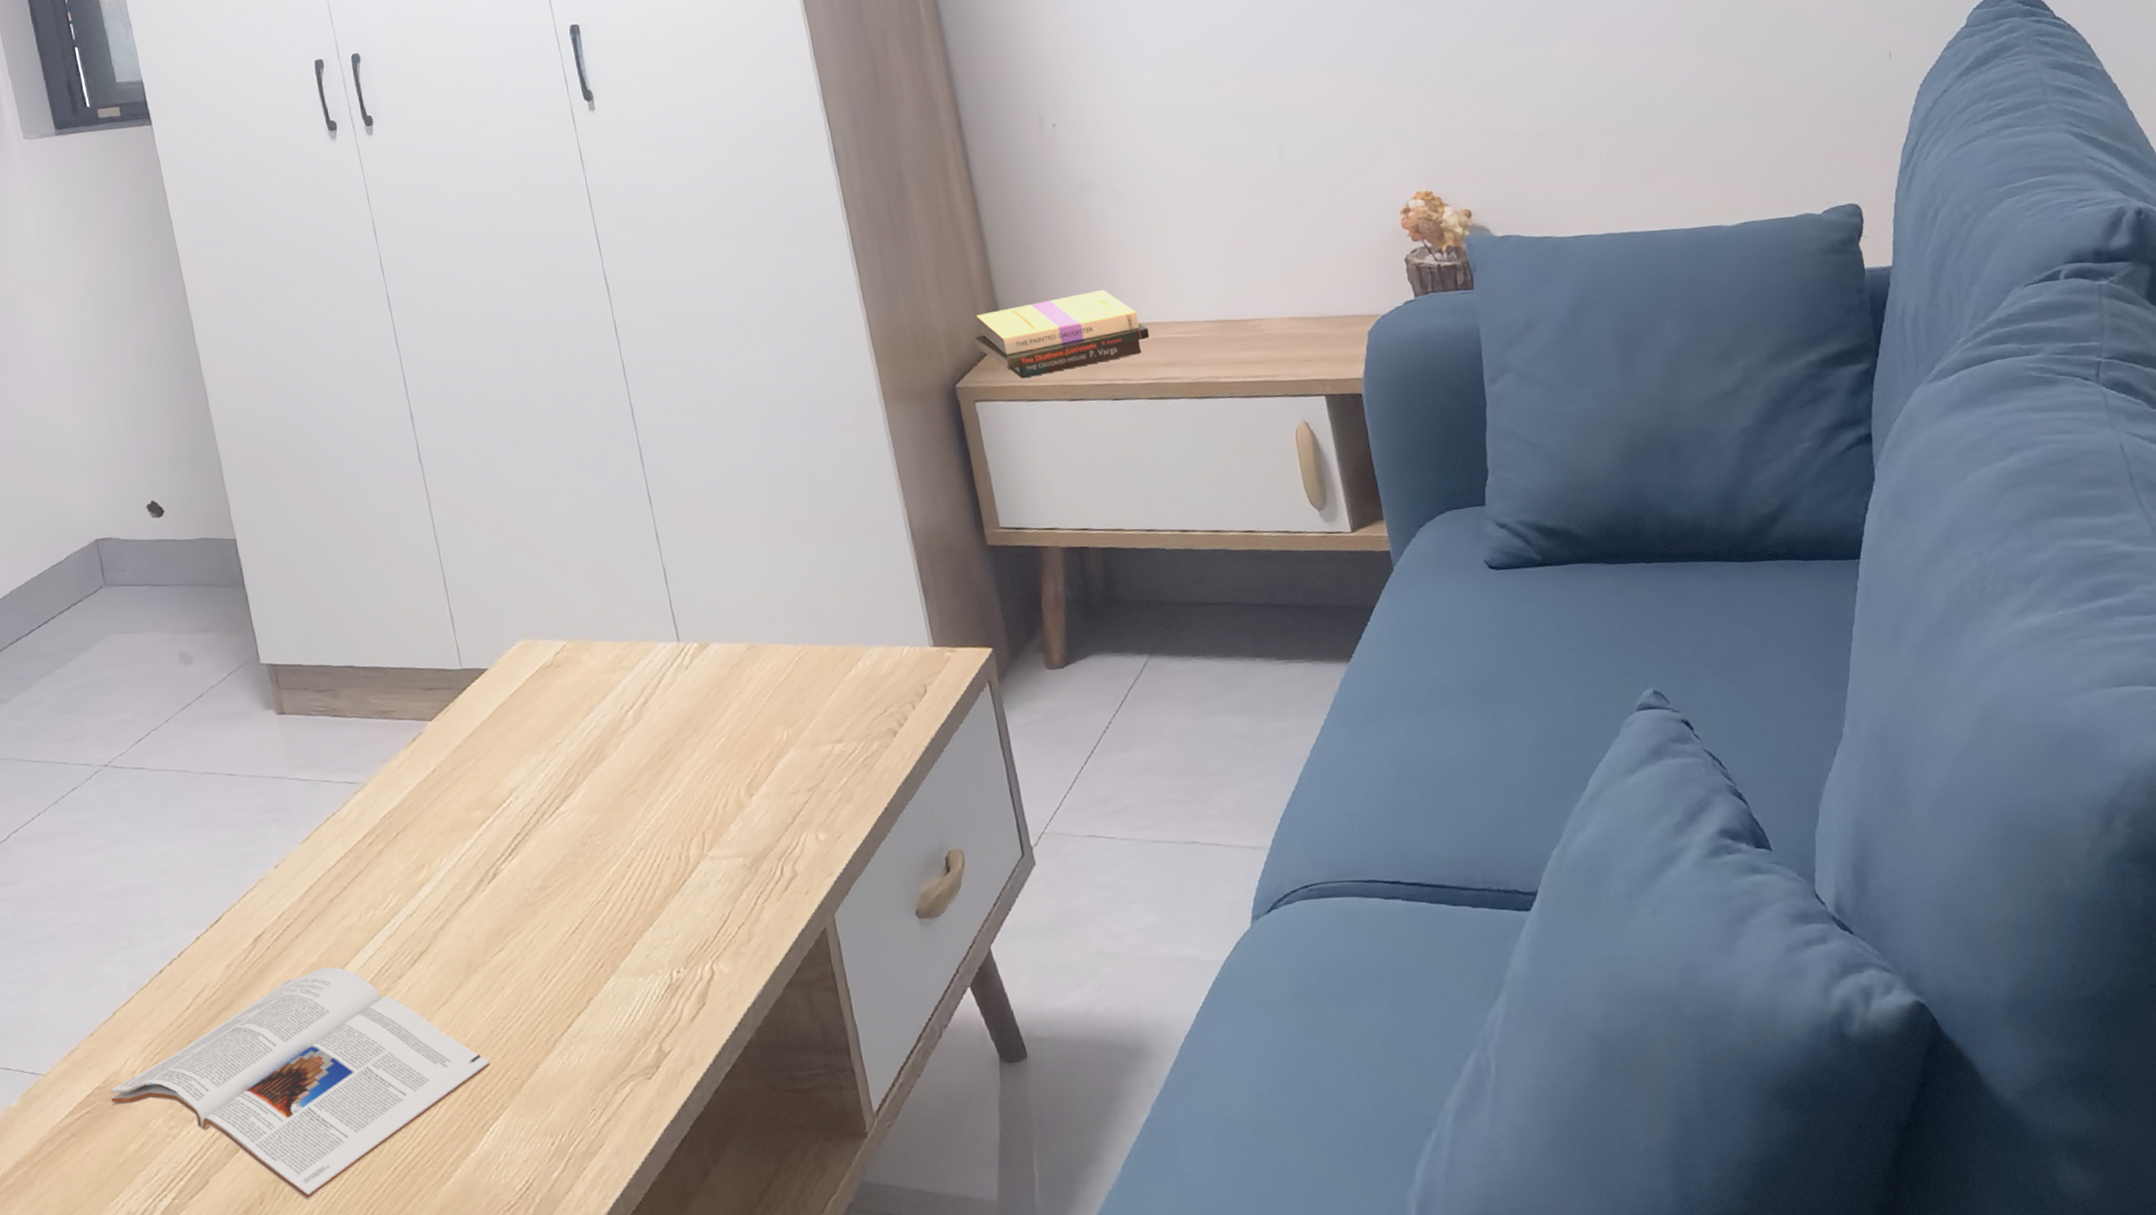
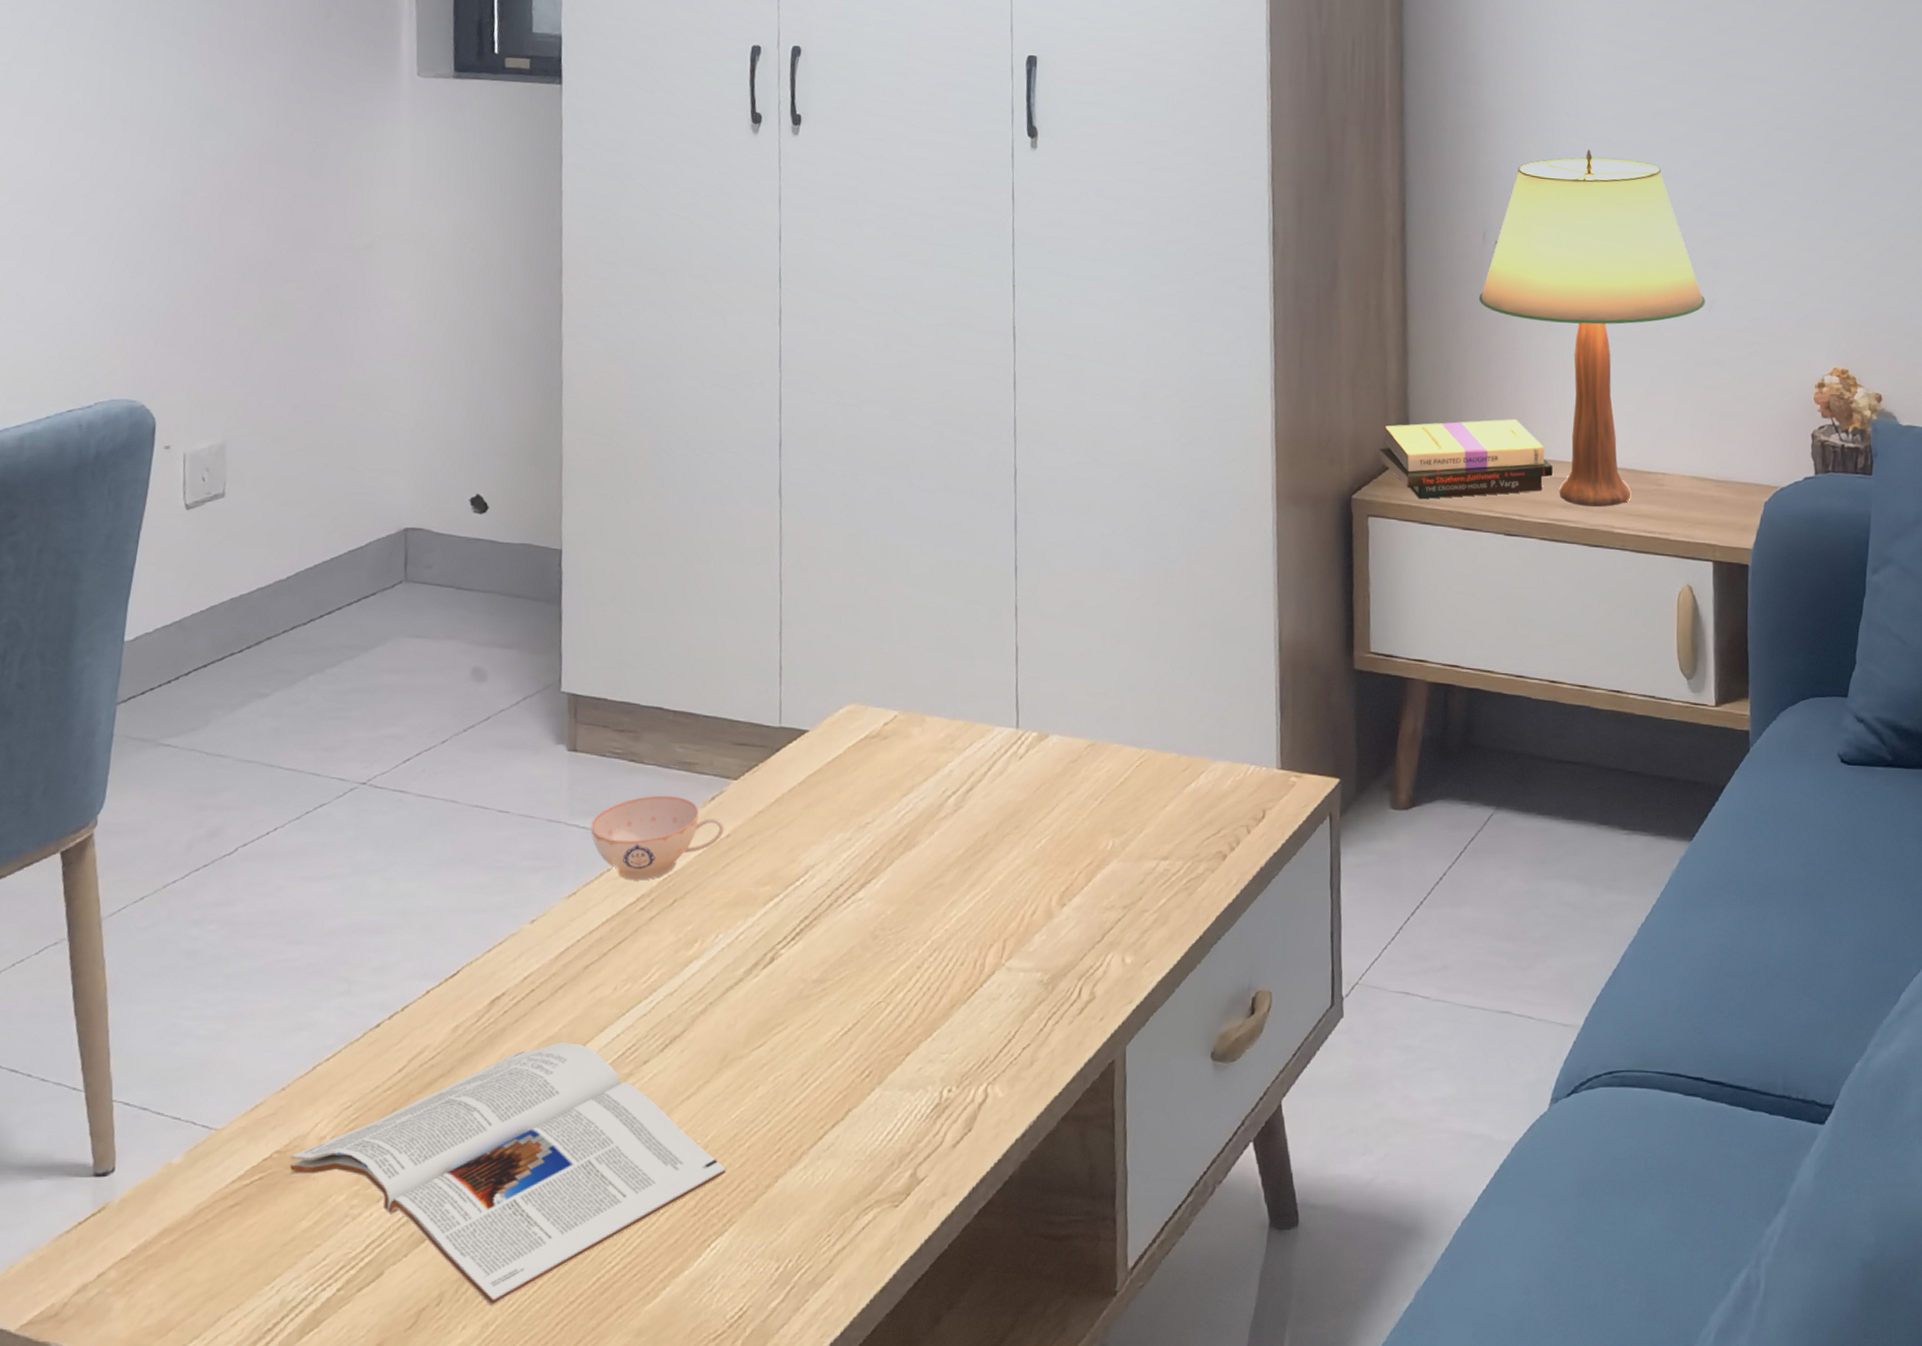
teacup: none [310,742,429,821] -> present [590,795,724,881]
table lamp: none [1045,21,1274,362] -> present [1478,149,1705,508]

